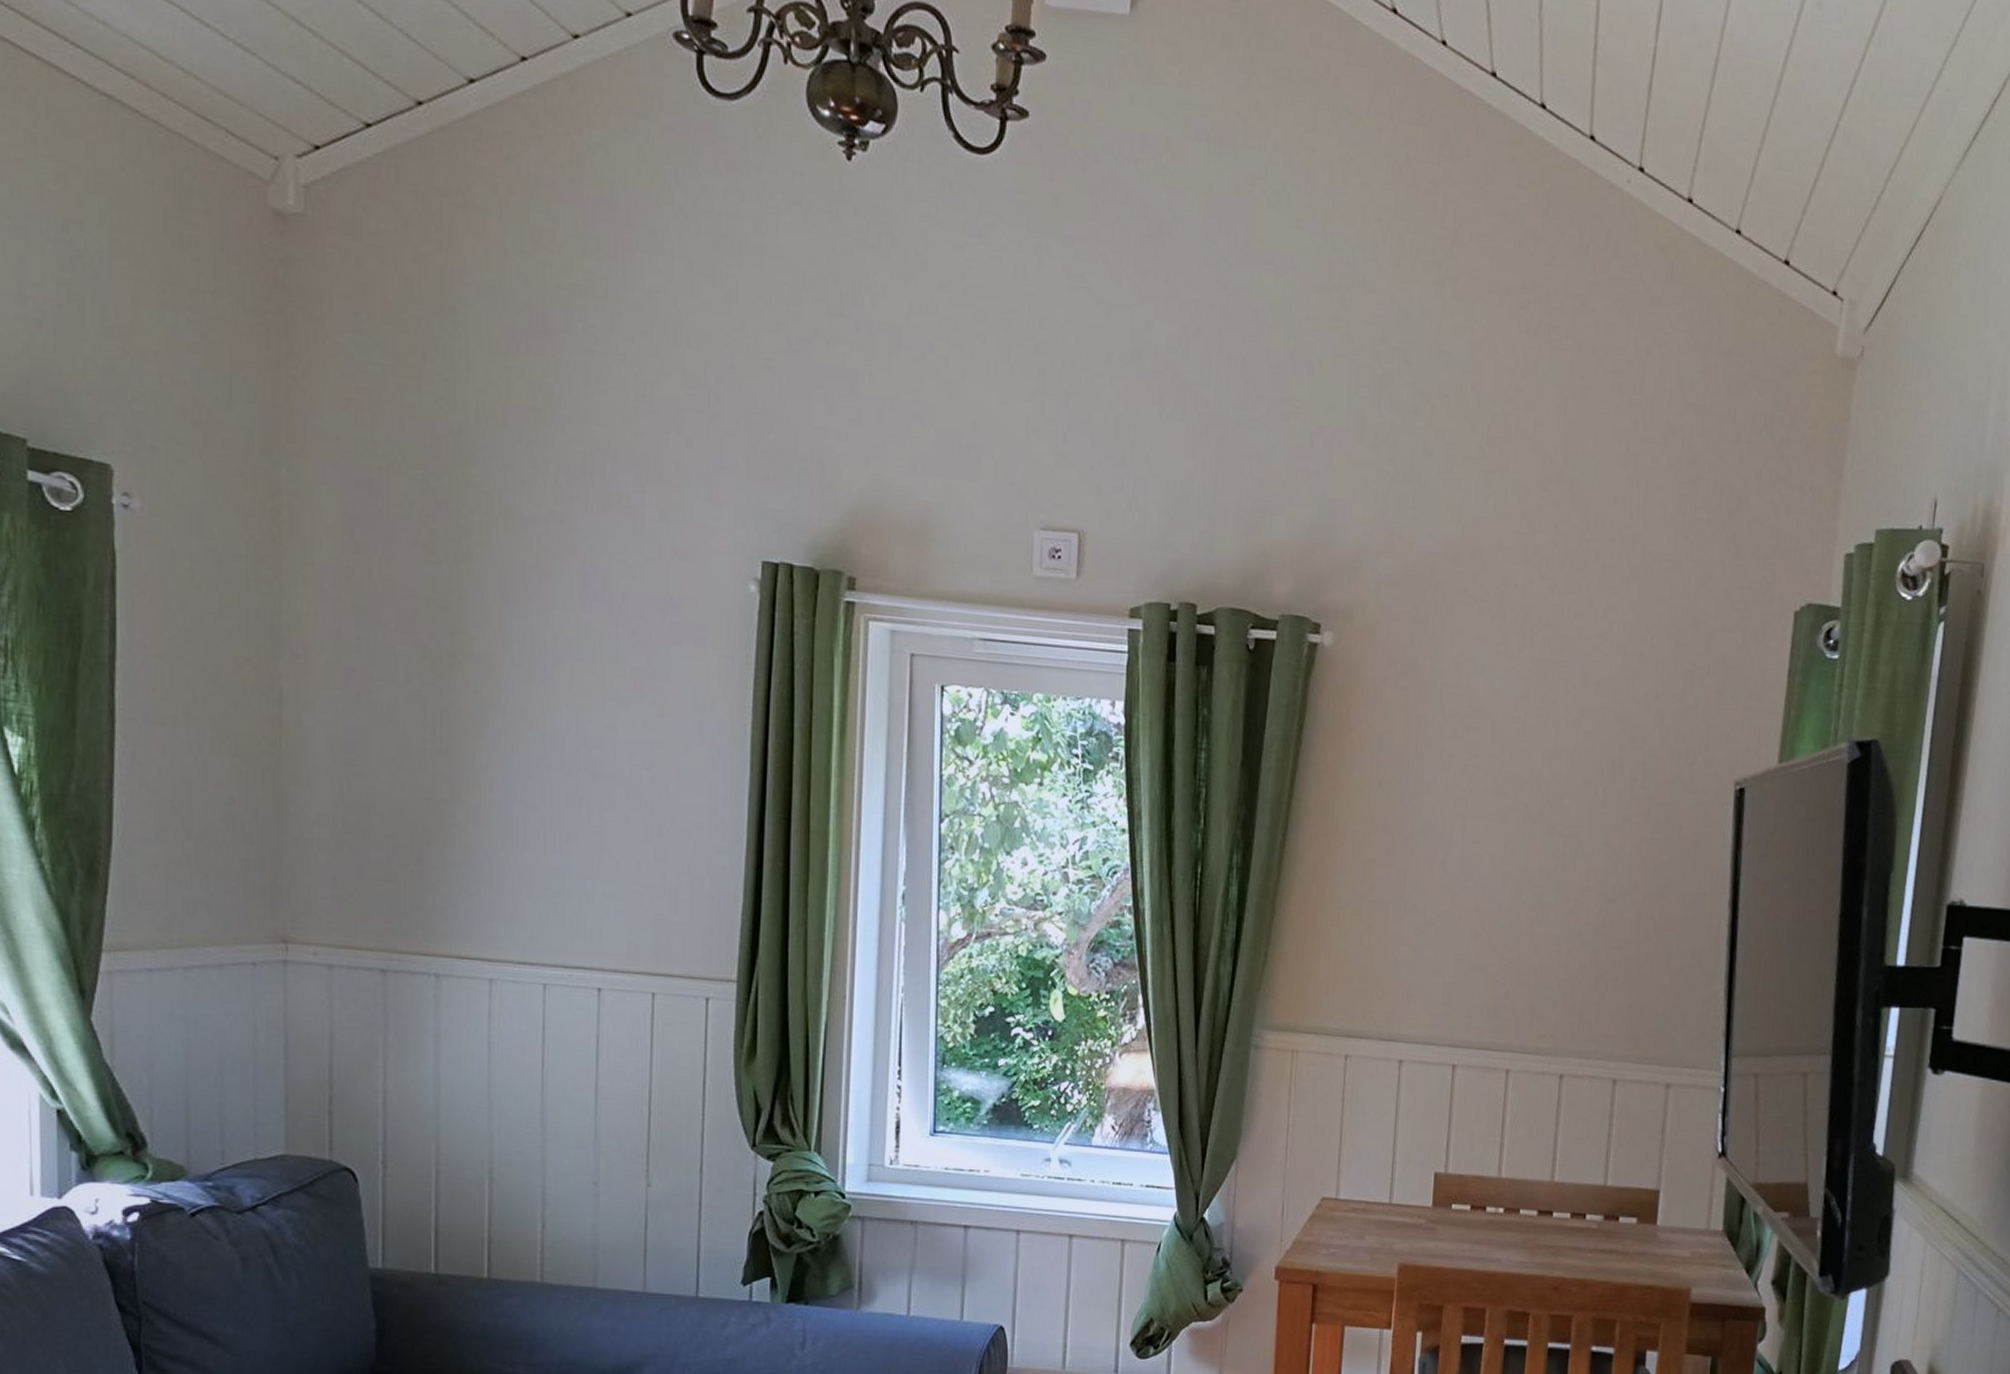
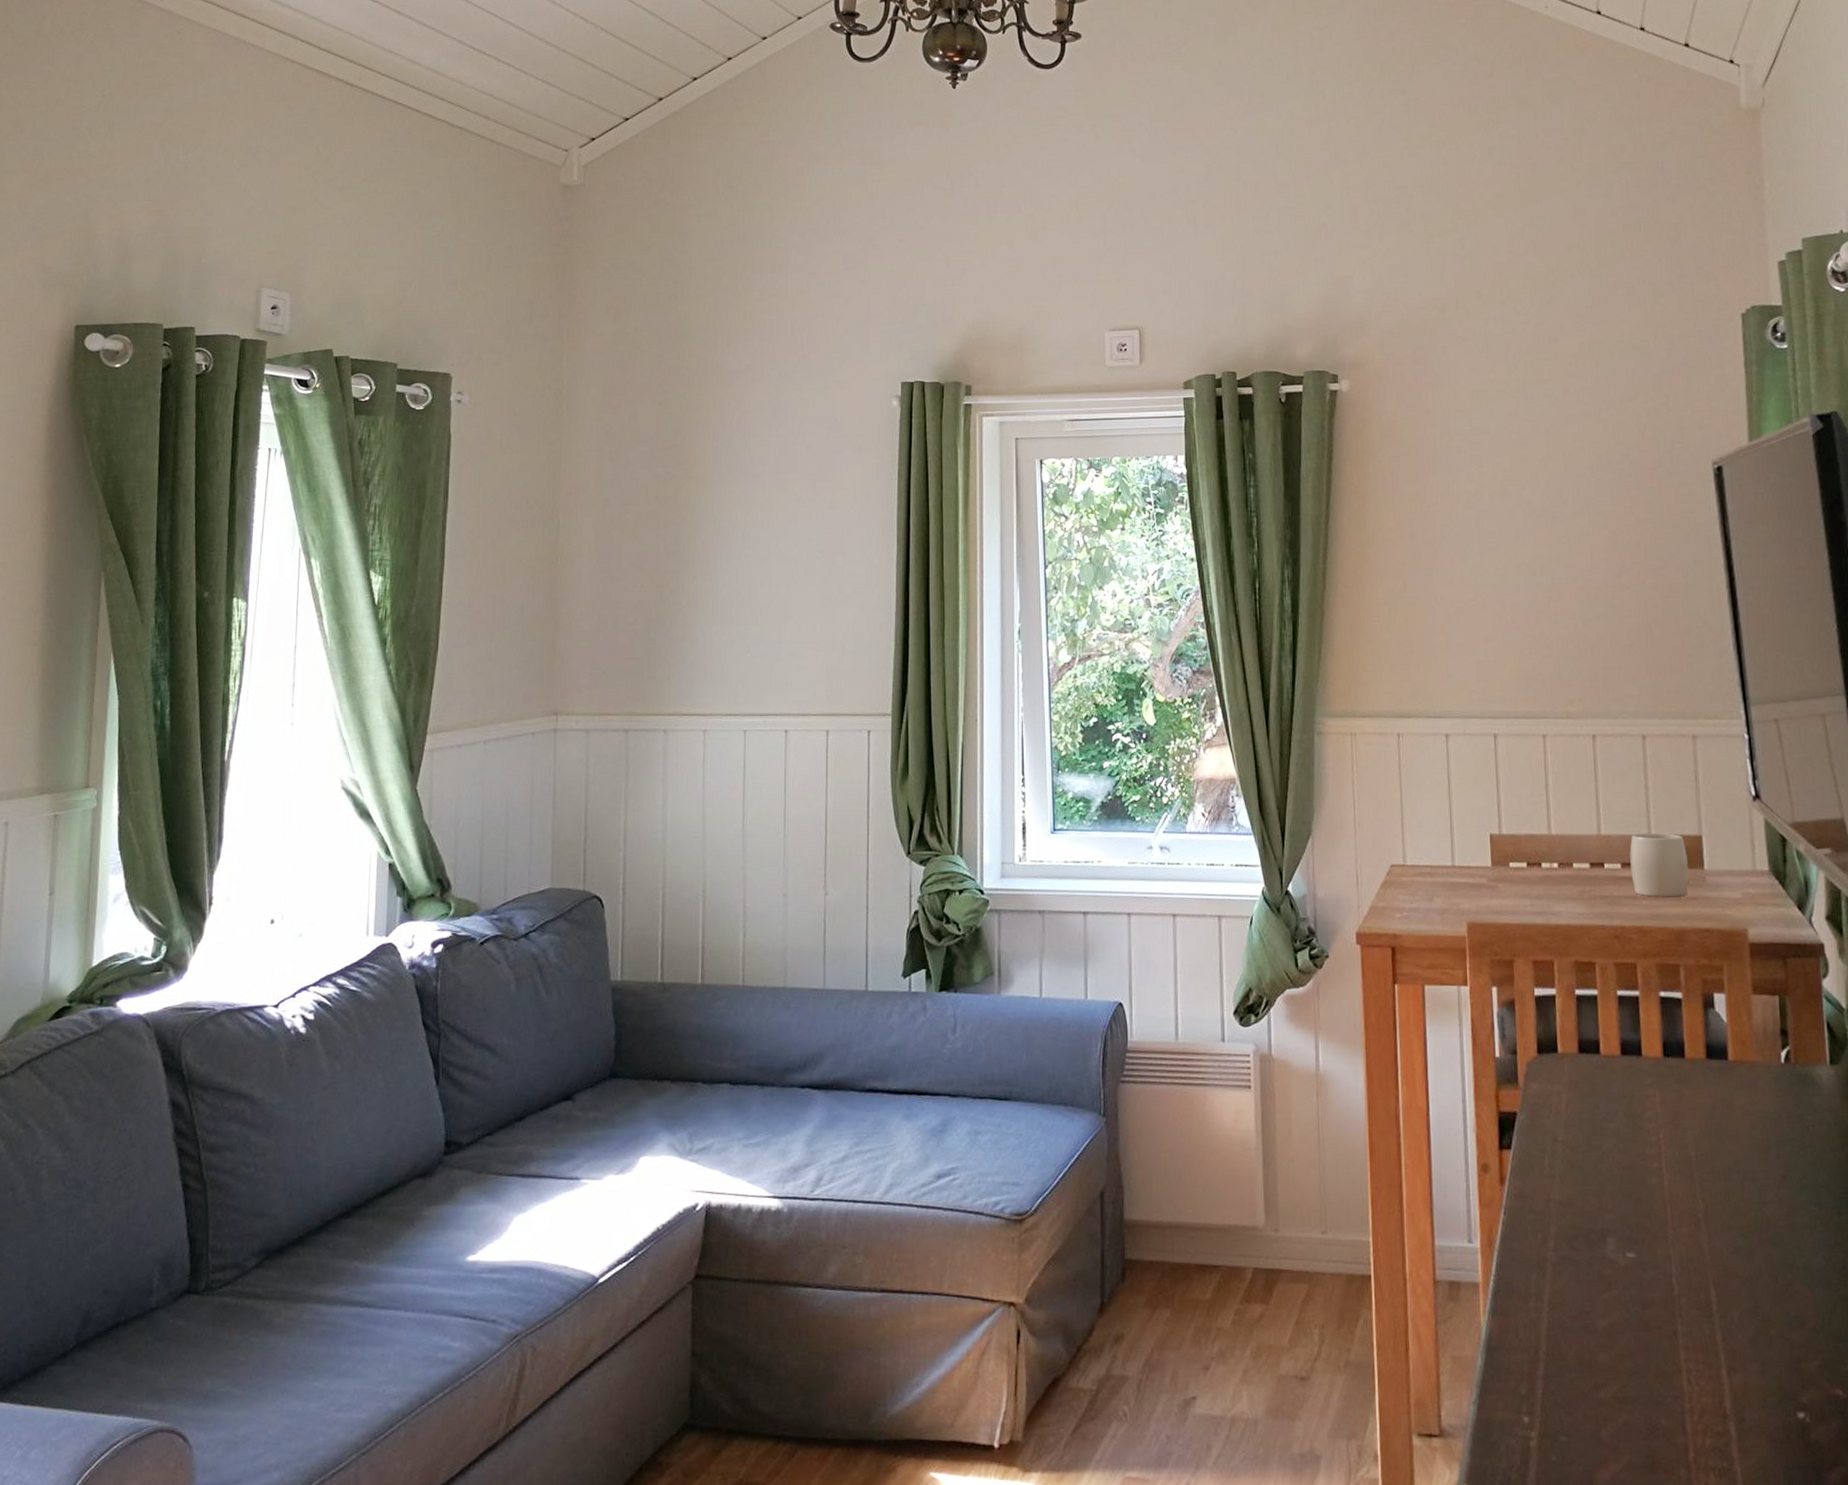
mug: none [1580,1183,1642,1252] -> present [1629,833,1689,898]

